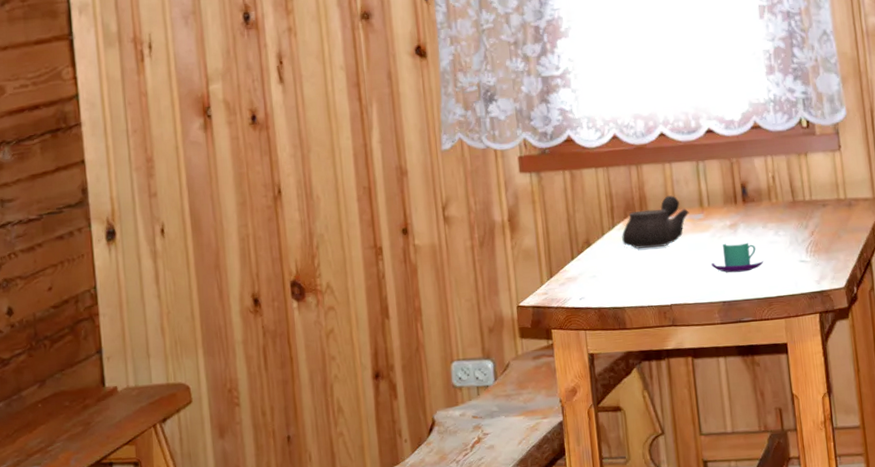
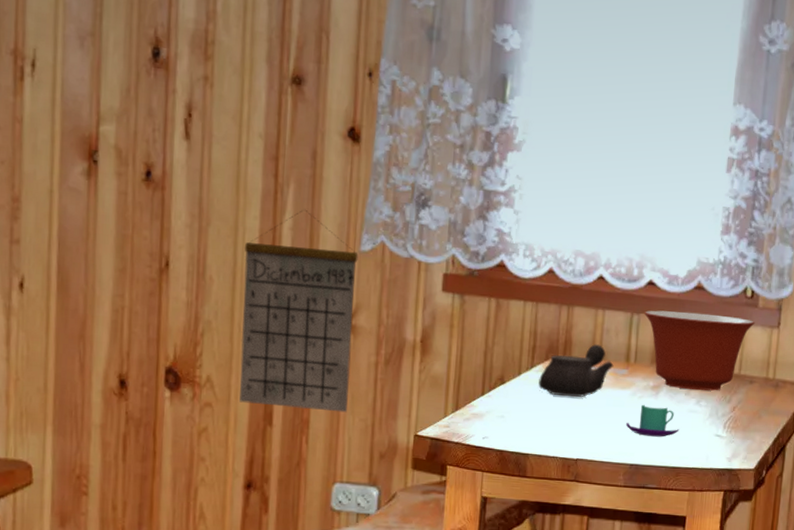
calendar: none [342,123,453,302] -> present [239,209,359,413]
mixing bowl: none [709,147,816,223] -> present [645,310,755,391]

